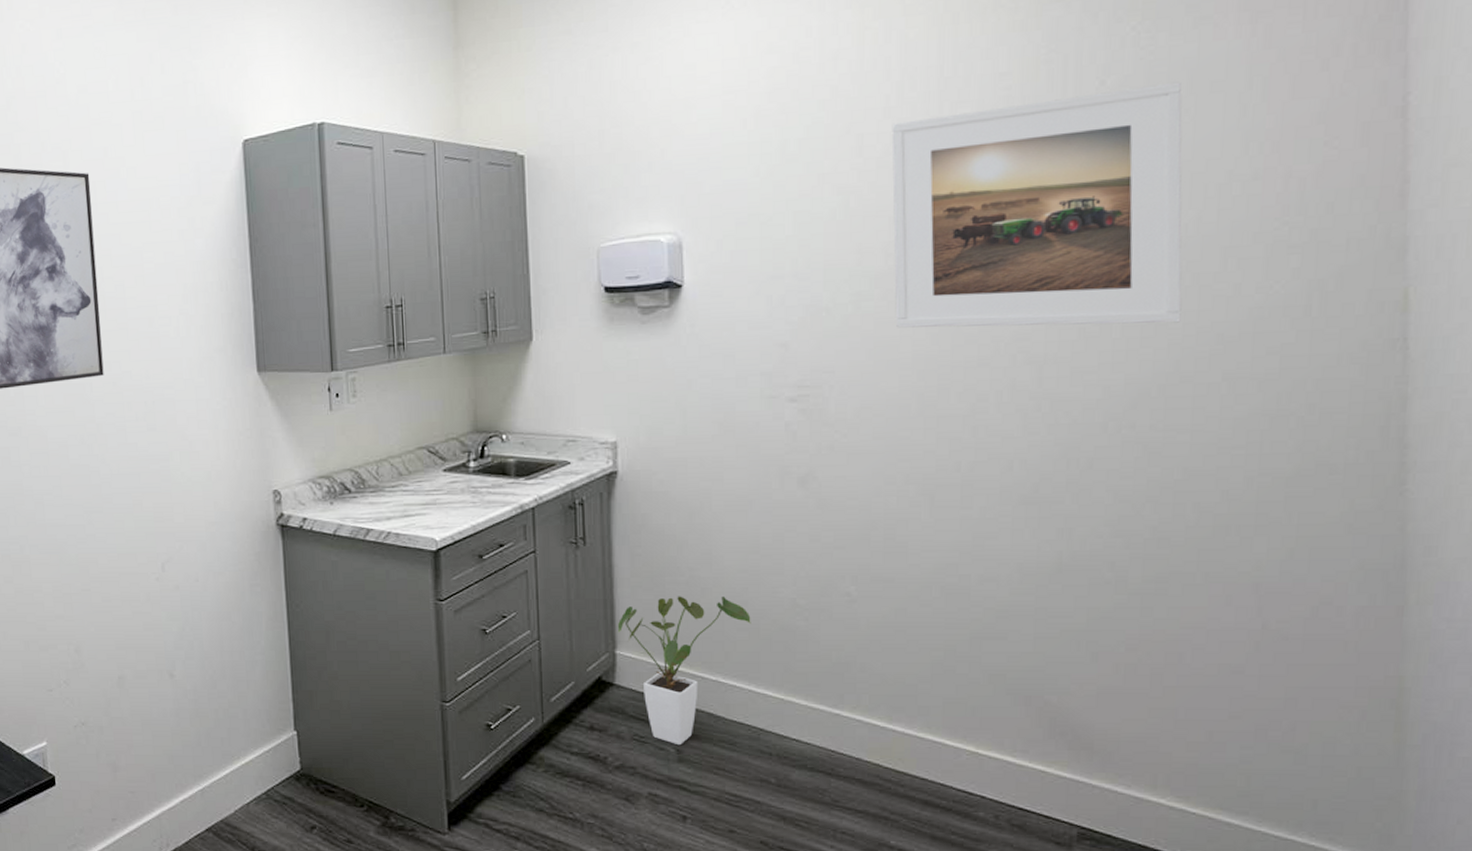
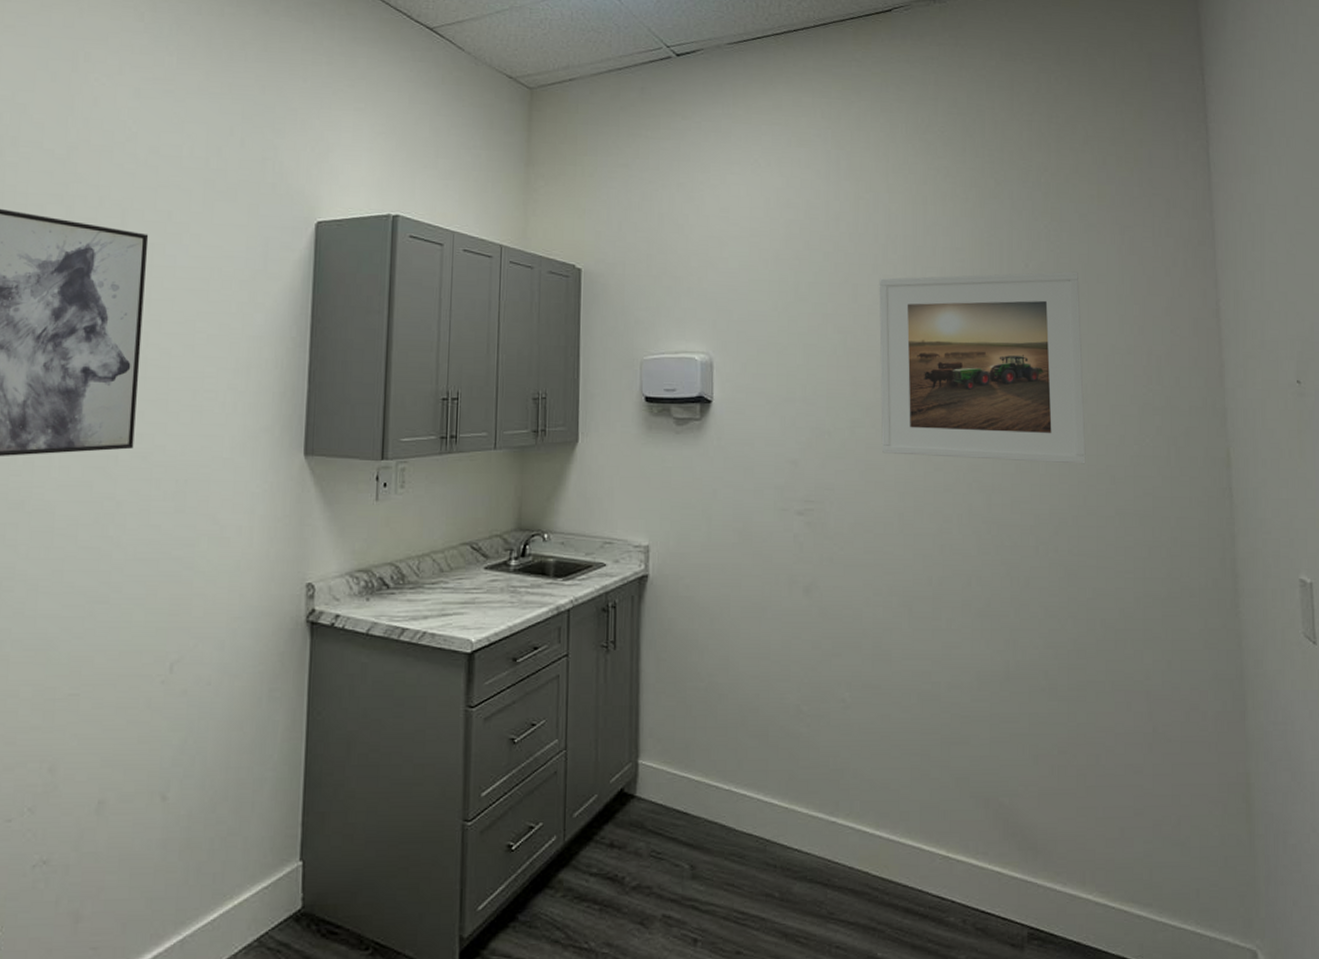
house plant: present [618,595,751,746] -> none [642,702,761,861]

